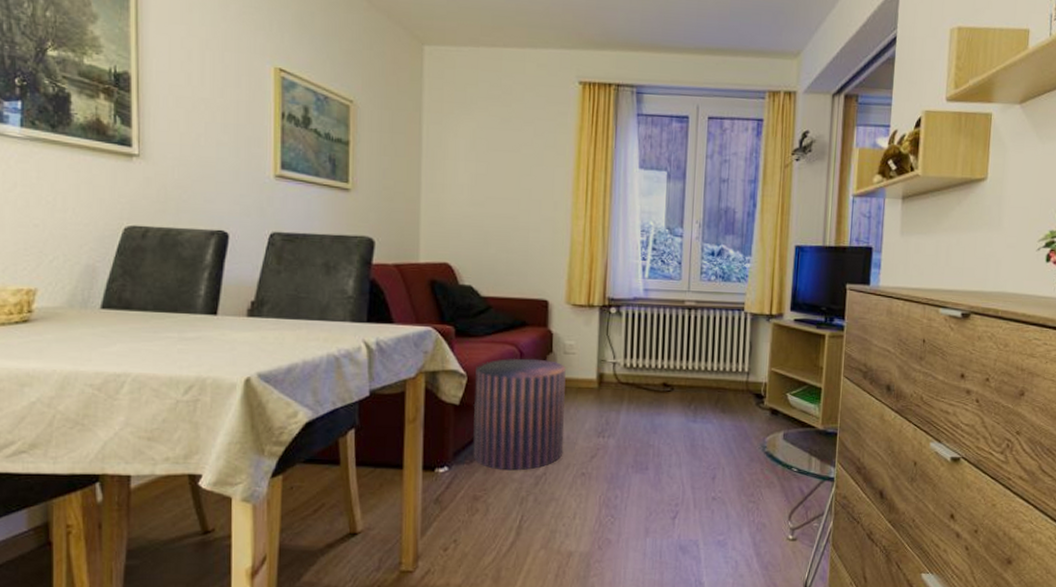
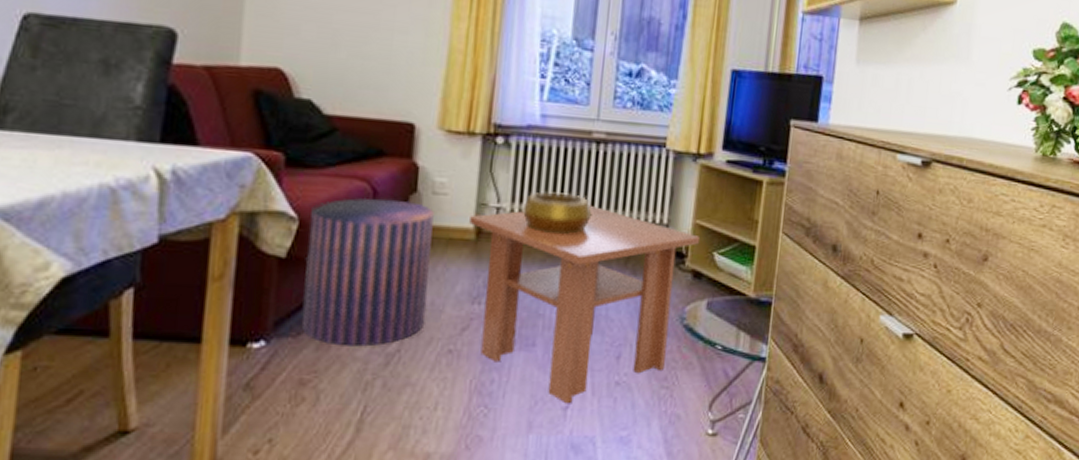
coffee table: none [593,358,775,515] -> present [469,204,699,404]
decorative bowl: none [632,349,687,382] -> present [522,191,592,234]

